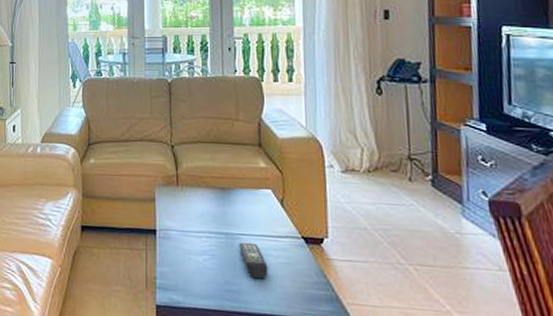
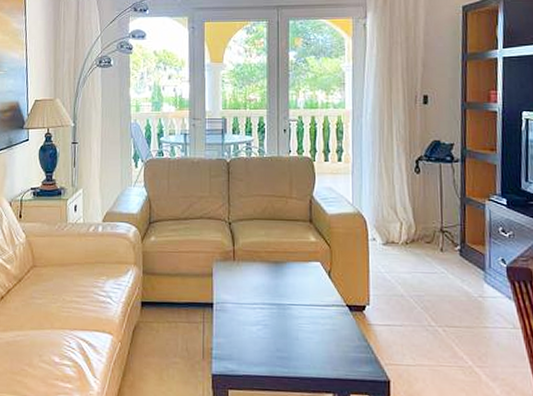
remote control: present [239,242,268,280] -> none [290,311,316,346]

